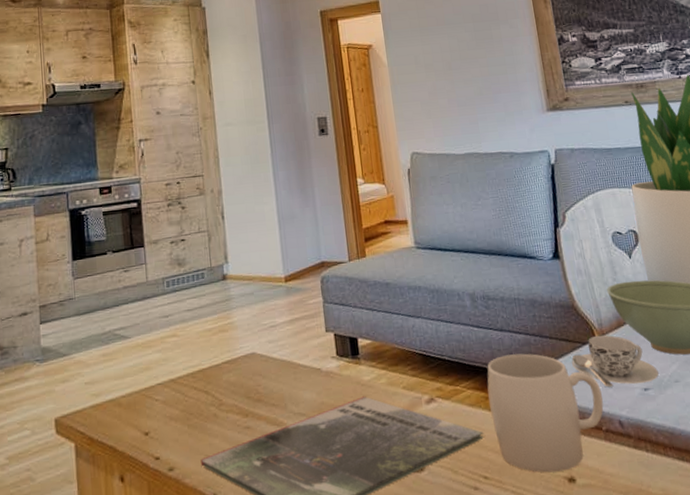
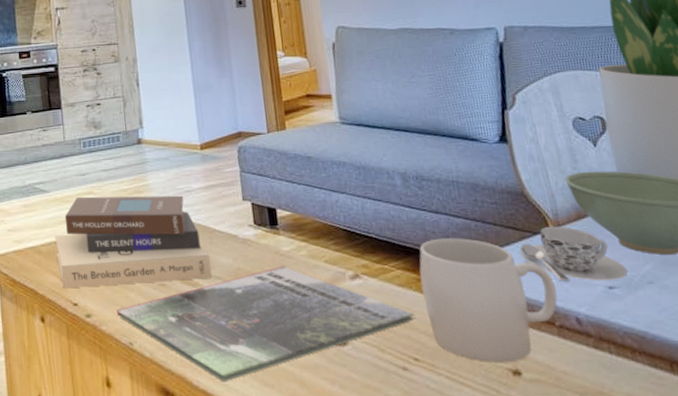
books: none [136,331,297,442] -> present [54,195,213,289]

